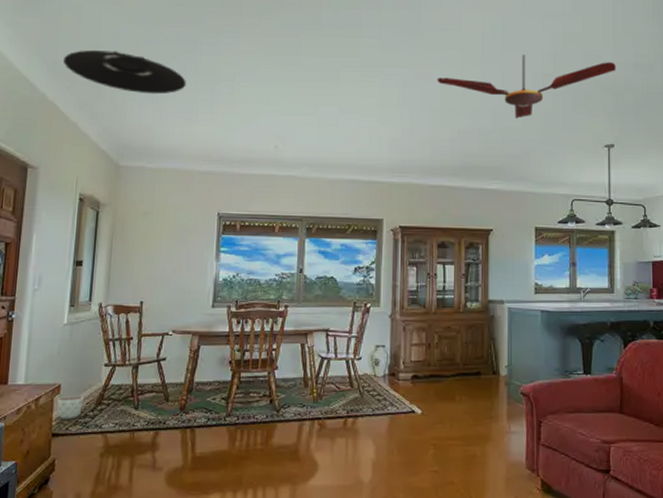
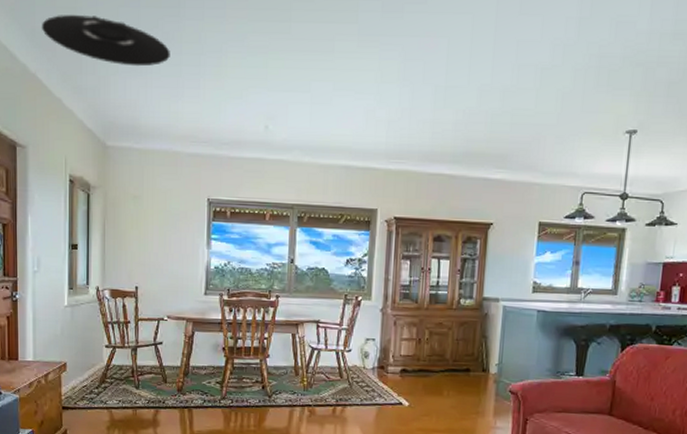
planter: present [57,395,83,419] -> none [65,373,88,395]
ceiling fan: present [437,55,616,119] -> none [442,21,651,98]

